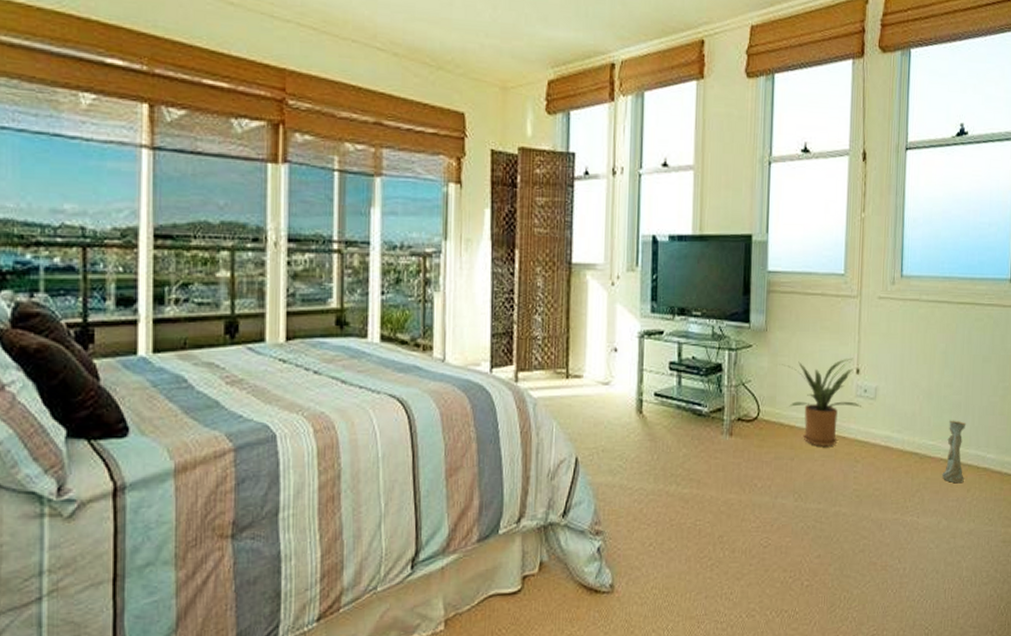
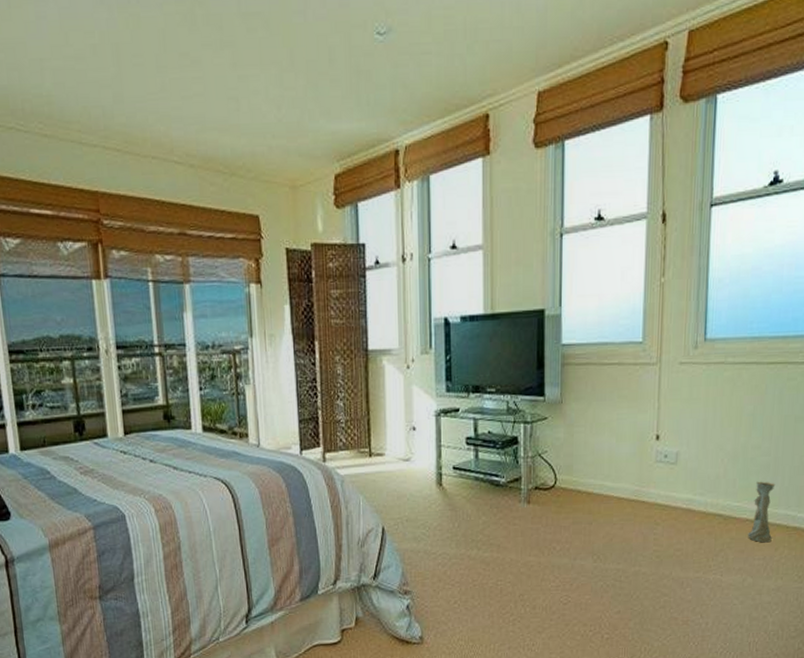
house plant: present [779,358,861,446] -> none [575,424,661,511]

